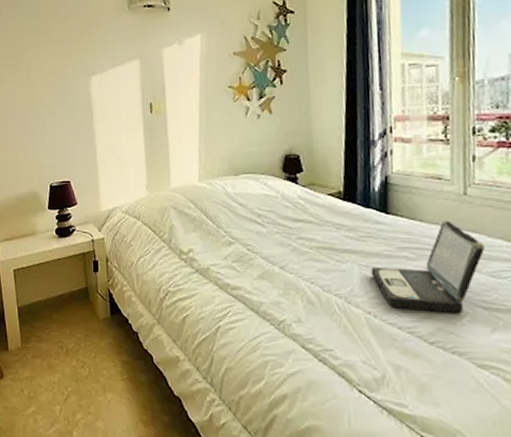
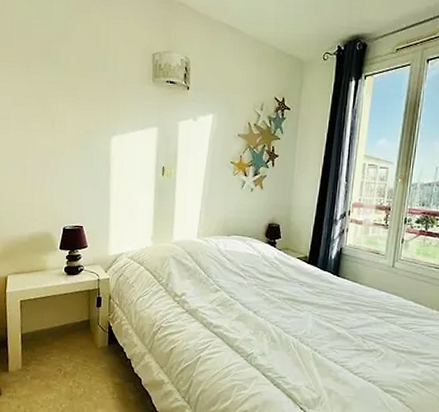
laptop: present [371,220,484,313] -> none [321,284,400,353]

